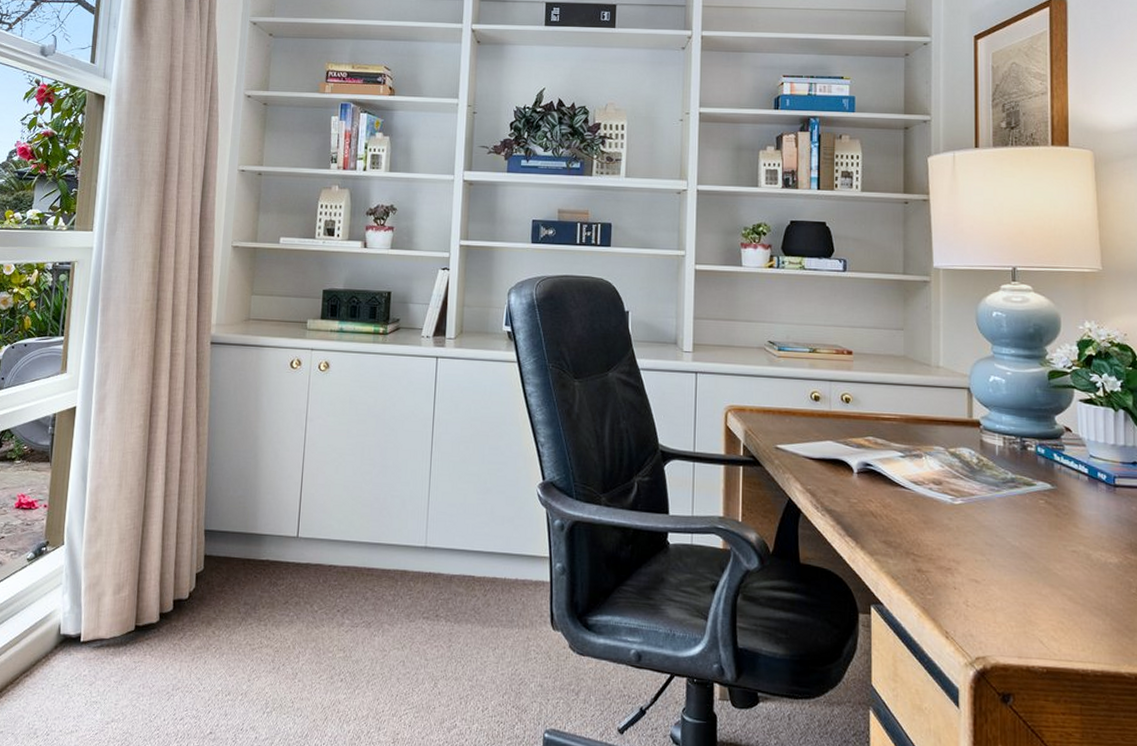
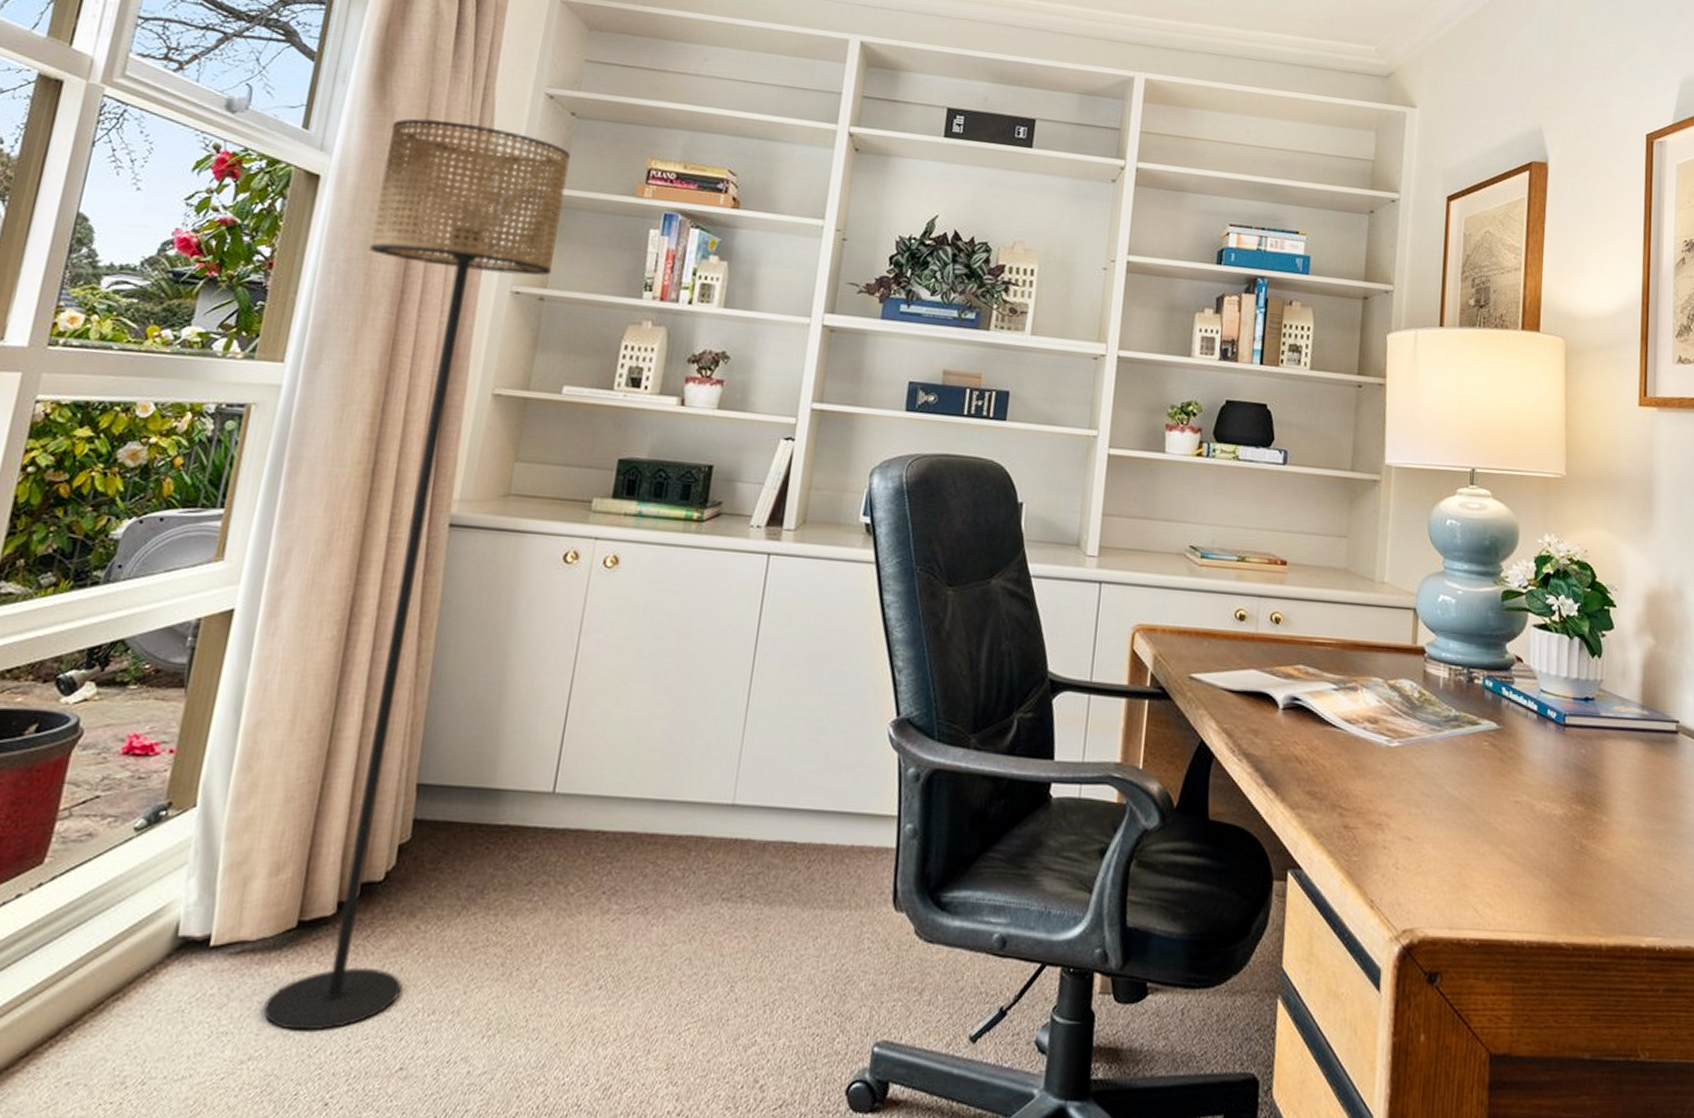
floor lamp: none [118,48,271,704] -> present [263,118,570,1031]

